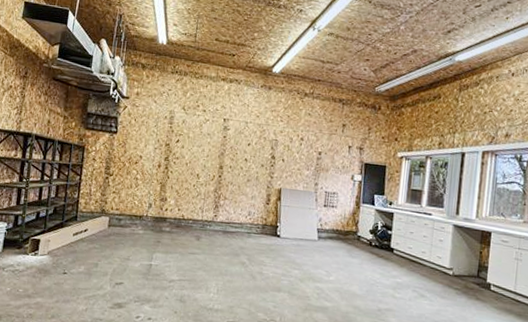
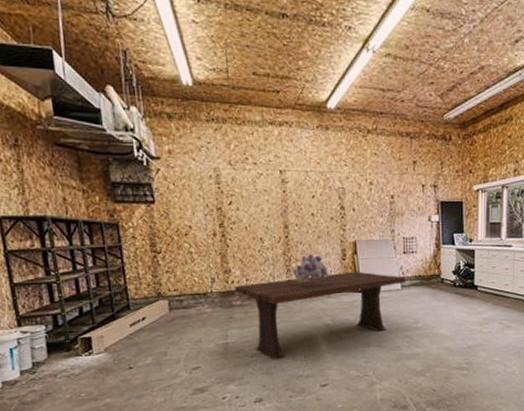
dining table: none [166,213,323,289] -> present [234,271,405,360]
bouquet: none [219,195,253,221] -> present [292,254,329,283]

